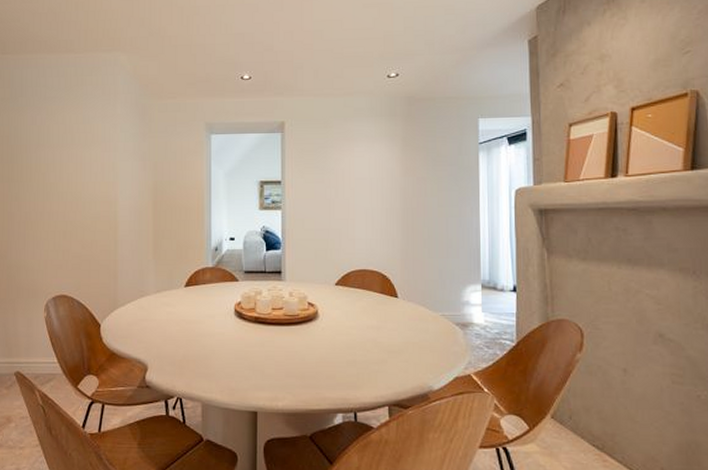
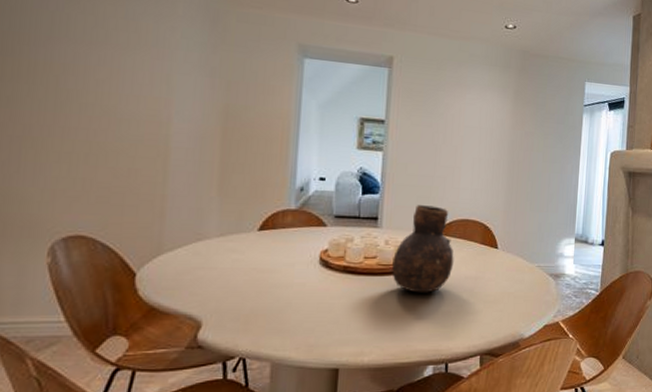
vase: none [297,258,355,342] -> present [392,205,454,293]

